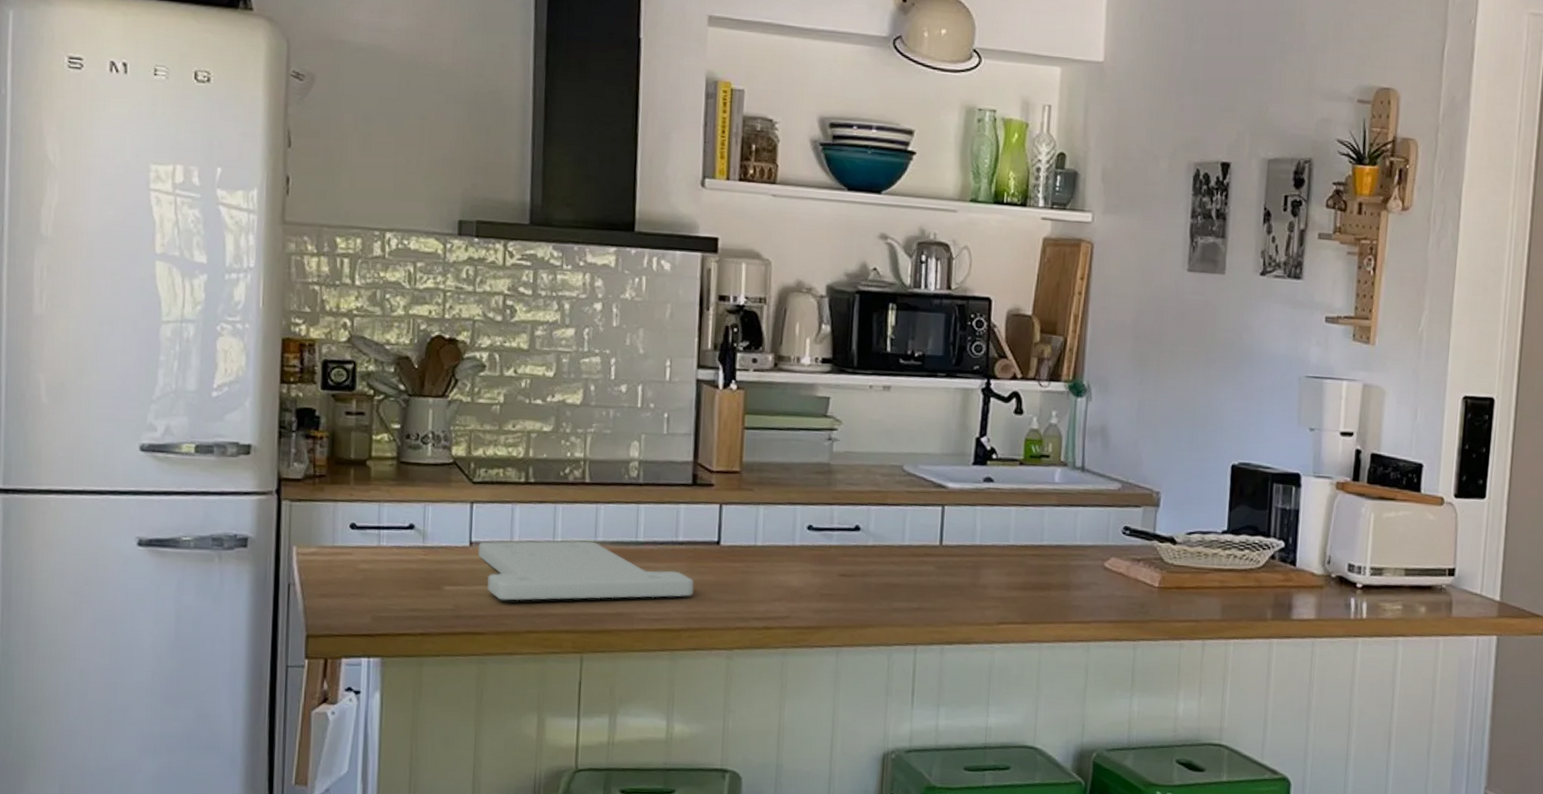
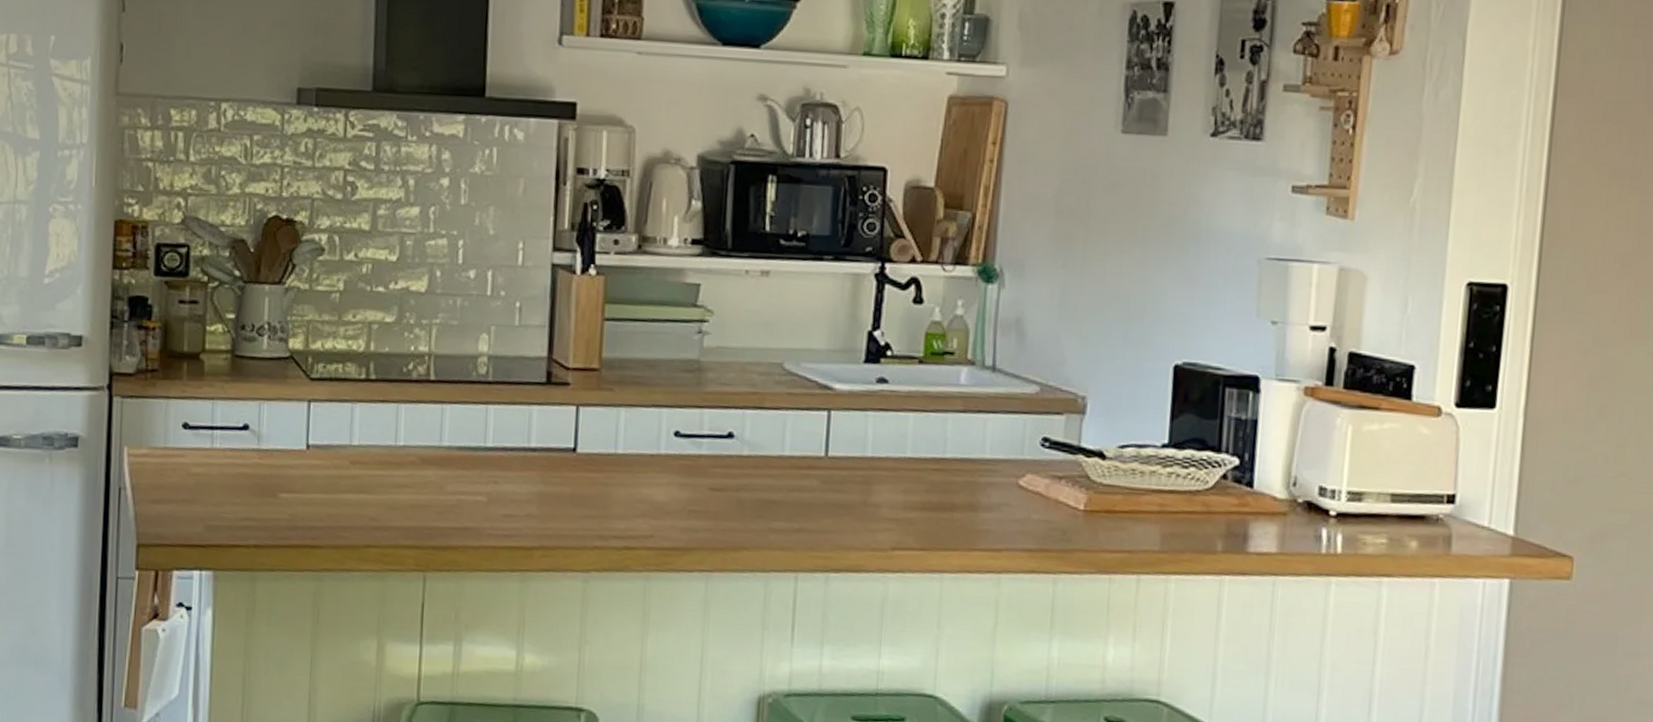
cutting board: present [478,540,694,601] -> none [315,444,548,512]

